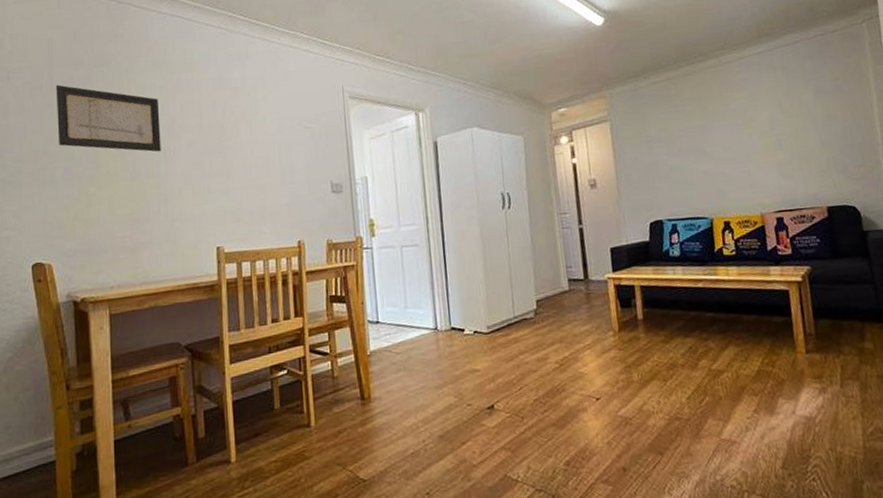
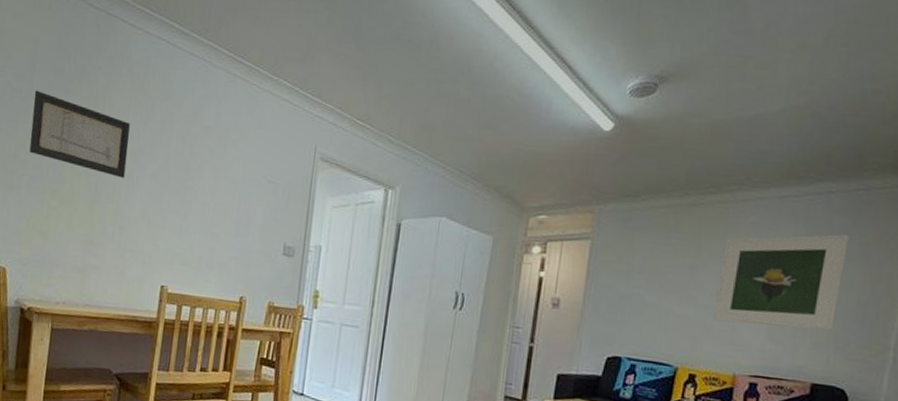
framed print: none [722,75,831,170] -> present [713,234,849,331]

